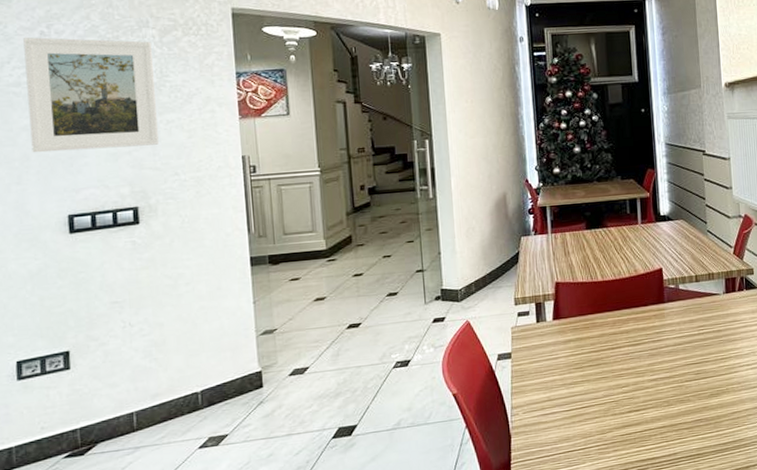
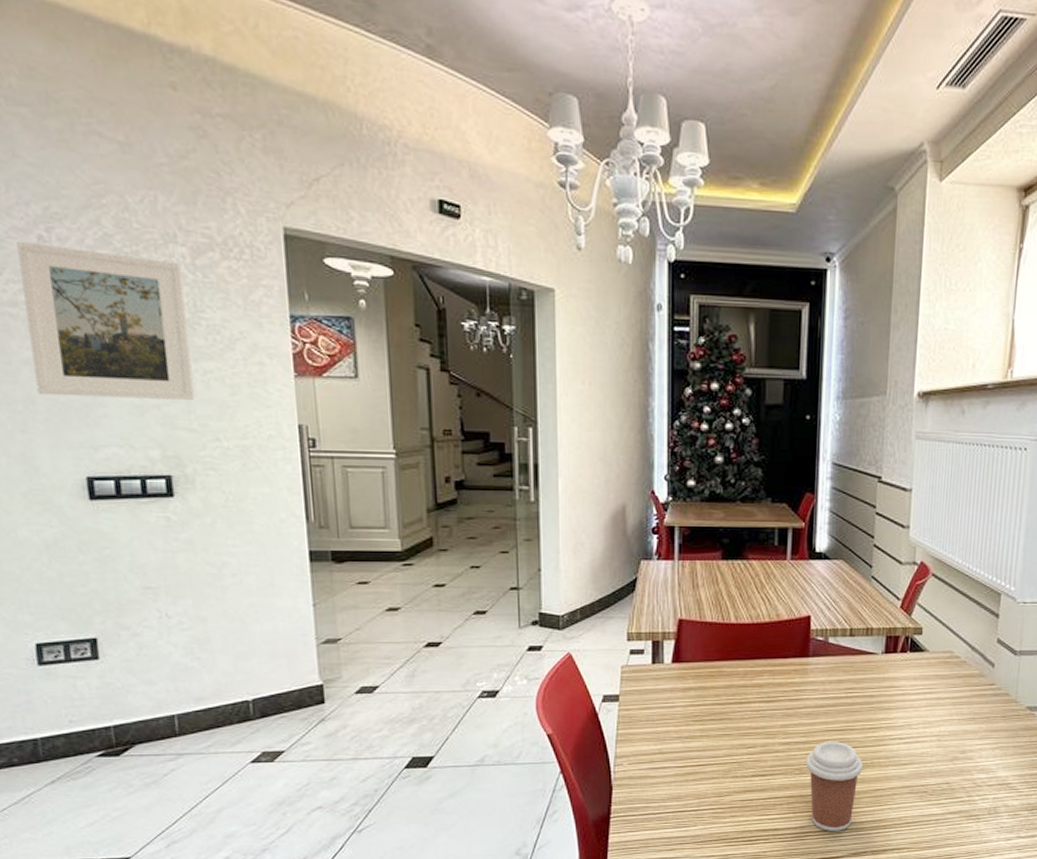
coffee cup: none [671,373,721,455] -> present [805,742,864,831]

